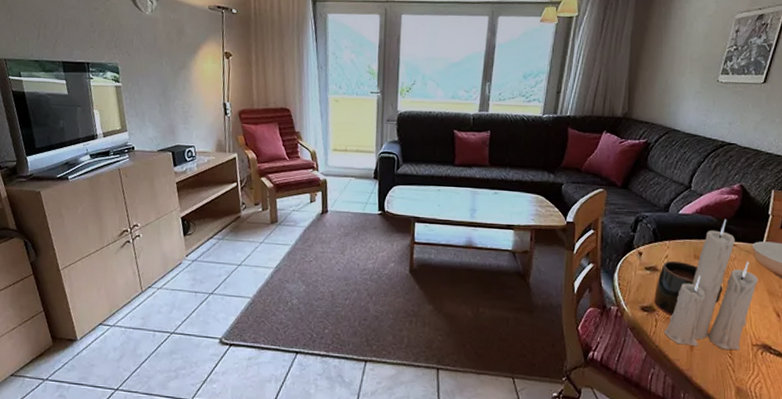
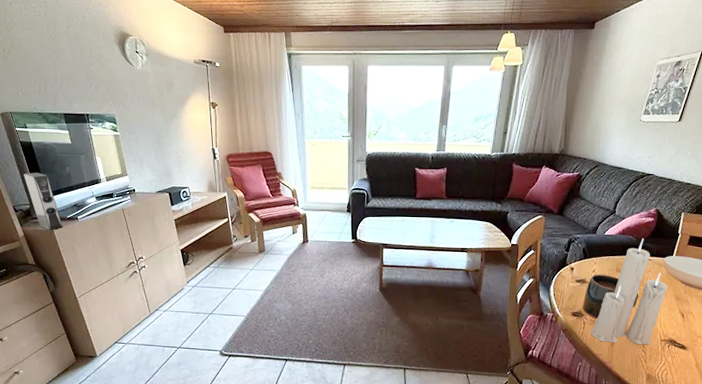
speaker: none [12,125,51,192] -> present [23,172,63,231]

